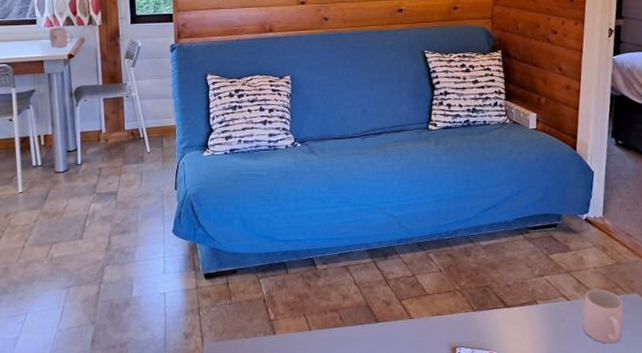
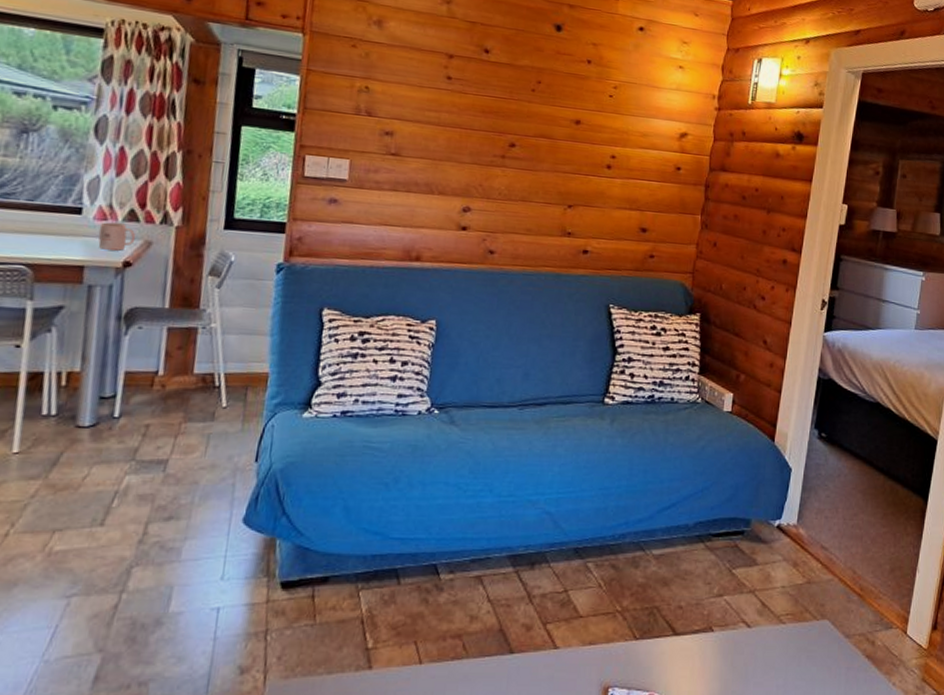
mug: present [583,289,624,344] -> none [763,613,812,683]

